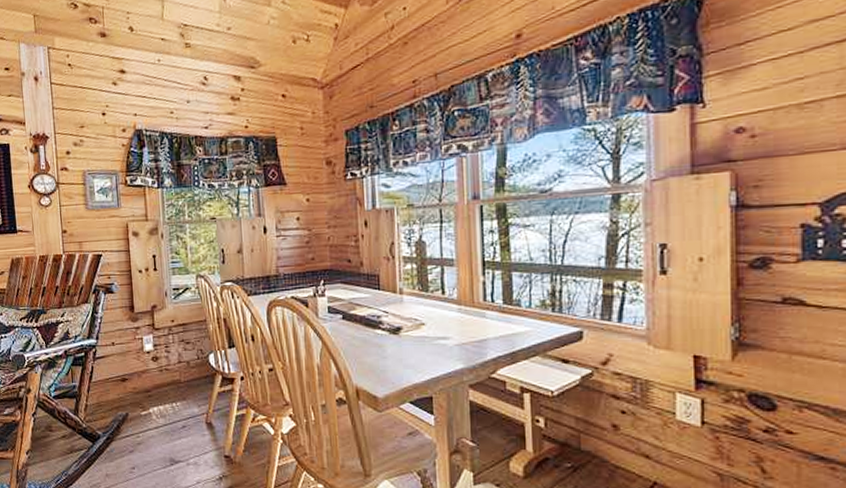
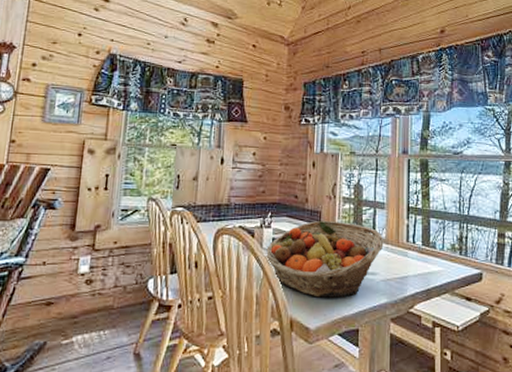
fruit basket: none [323,283,456,366] -> present [266,220,384,298]

